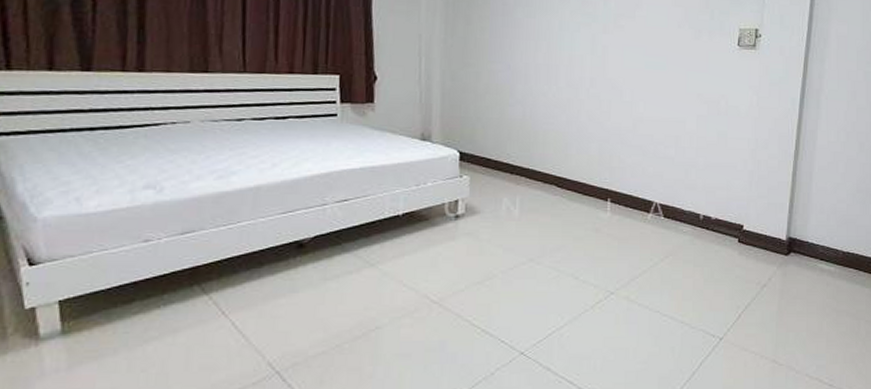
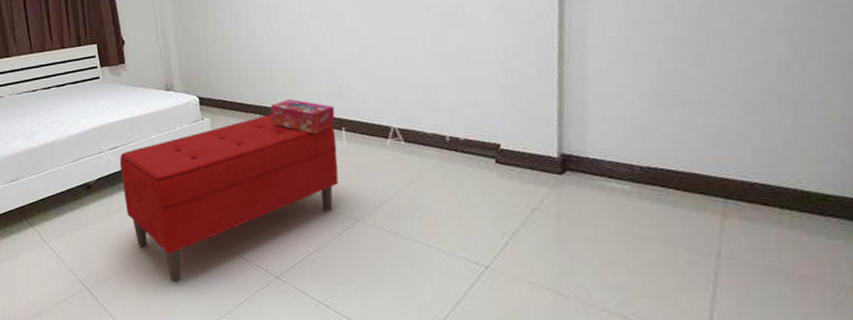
bench: none [347,178,601,363] -> present [119,114,339,283]
tissue box: none [537,165,603,204] -> present [270,99,335,135]

